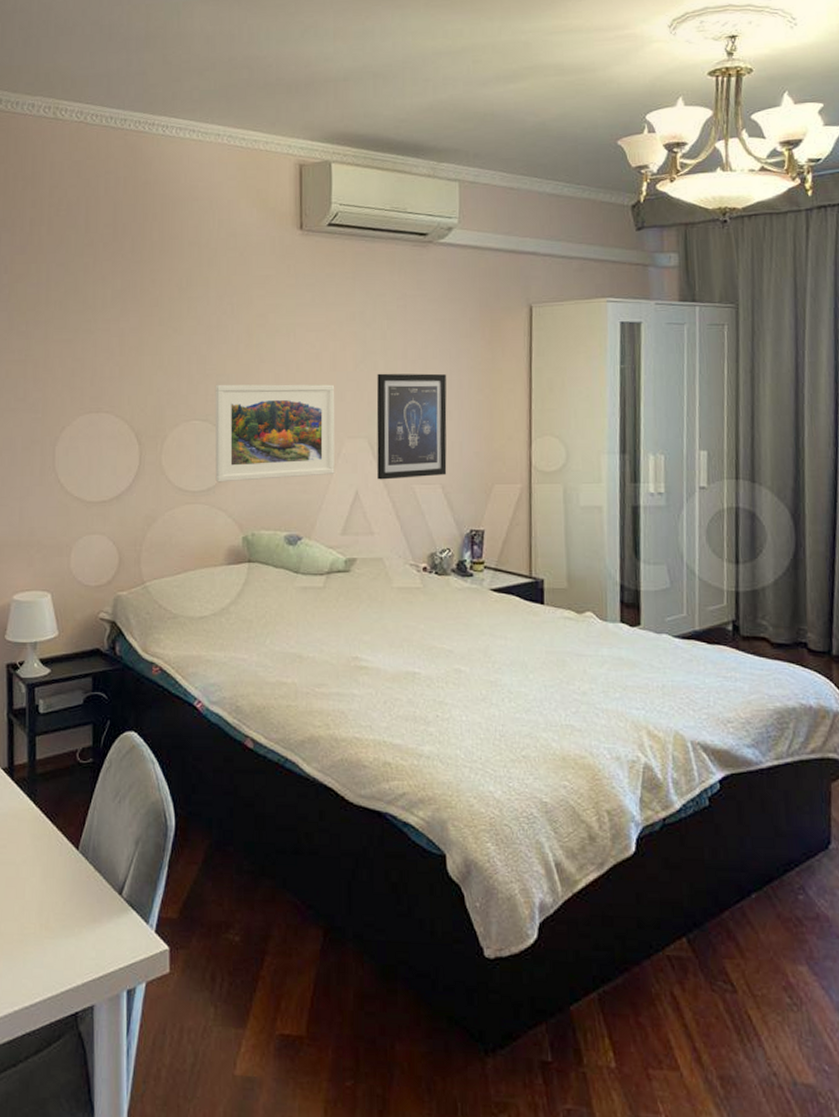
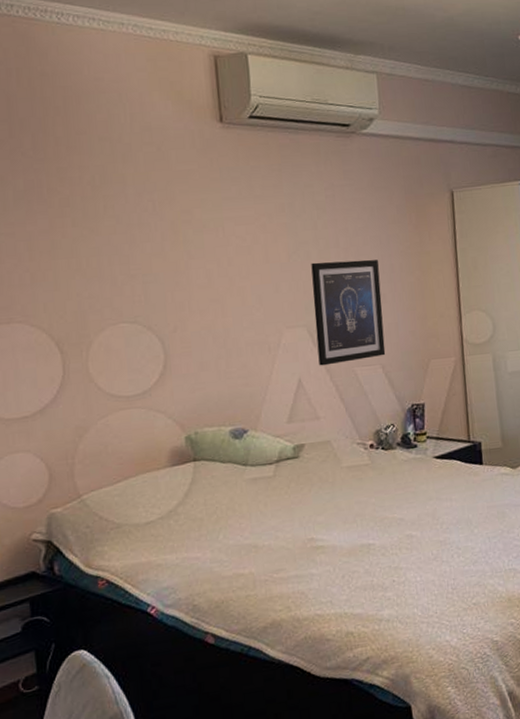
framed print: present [215,384,335,482] -> none [141,276,276,385]

